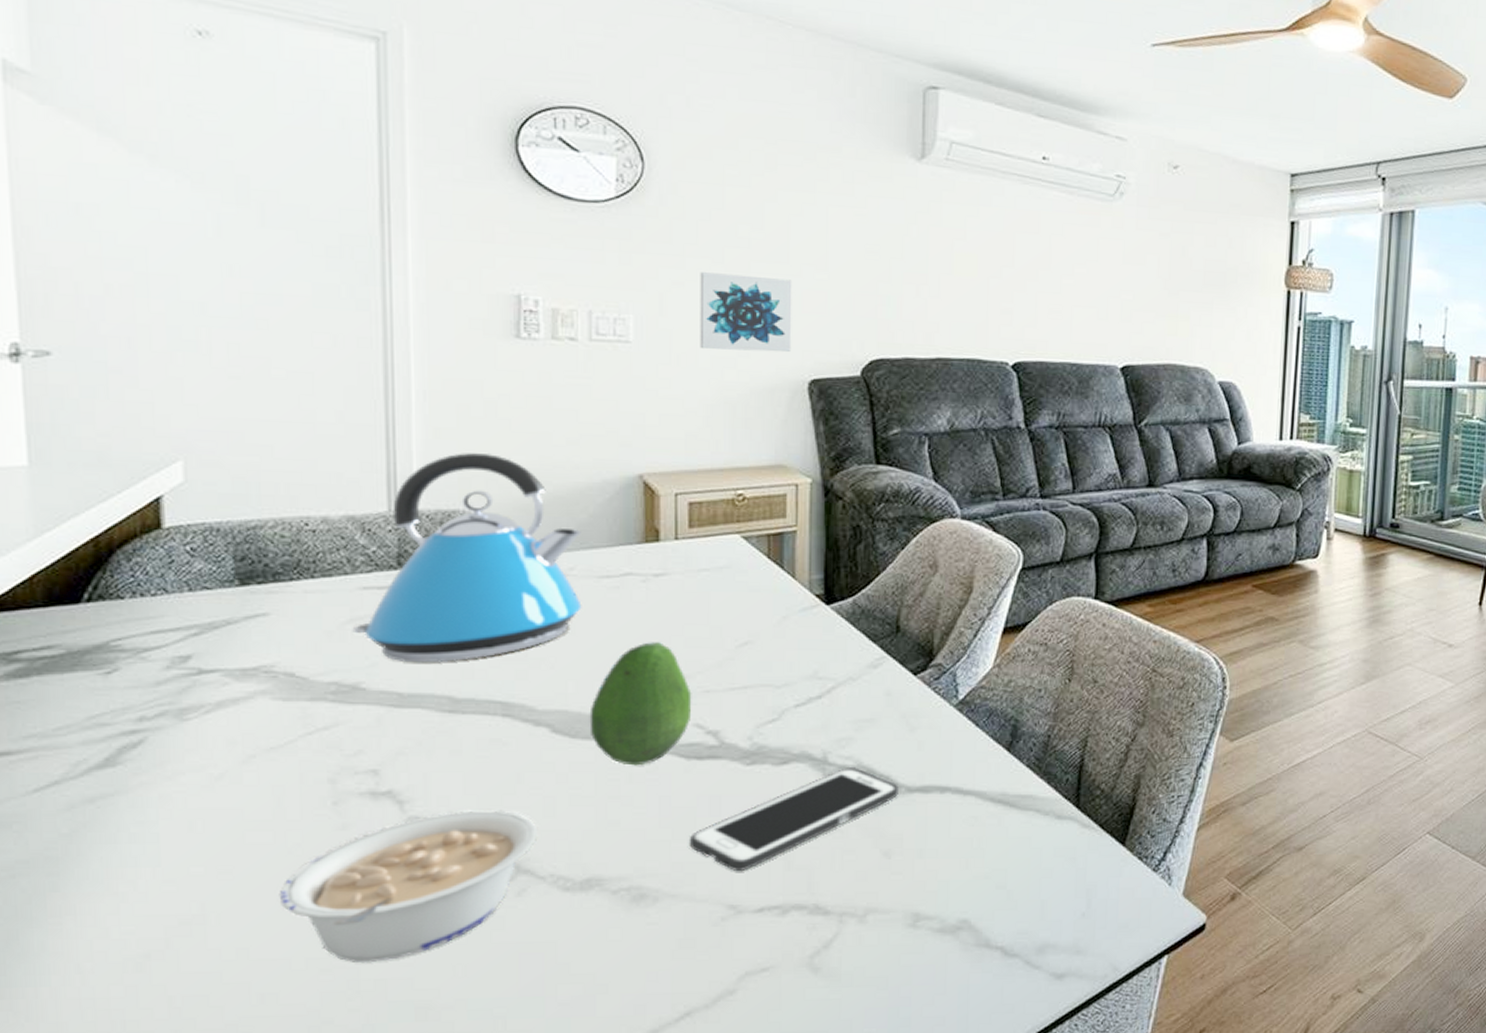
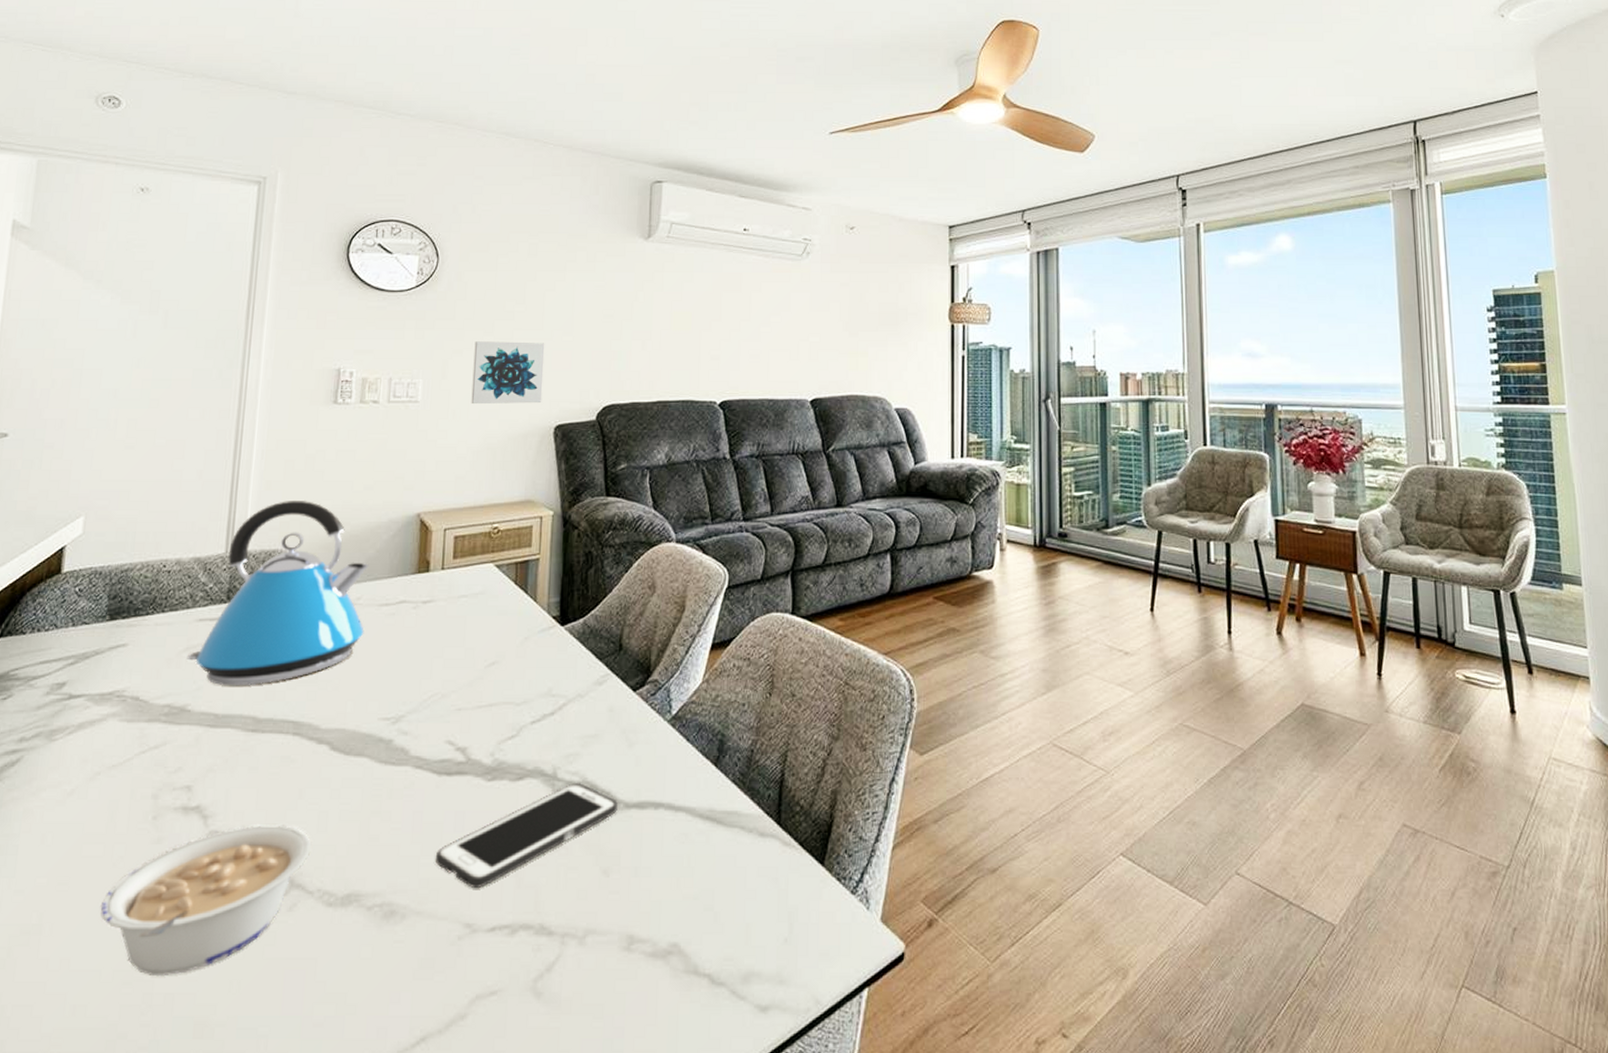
fruit: present [589,642,692,766] -> none [361,664,447,782]

